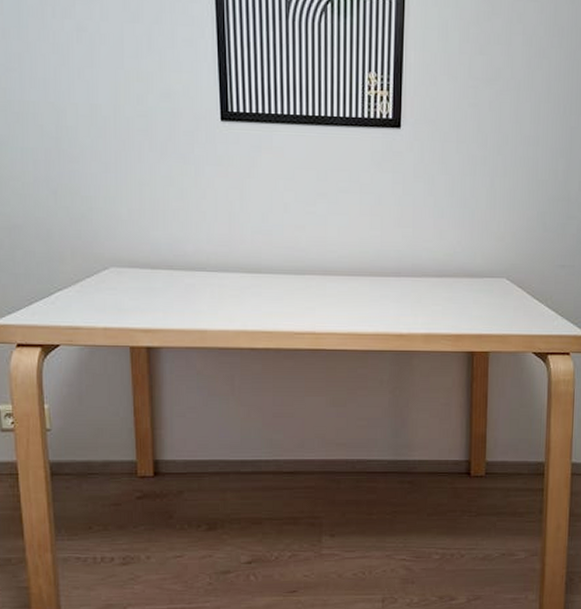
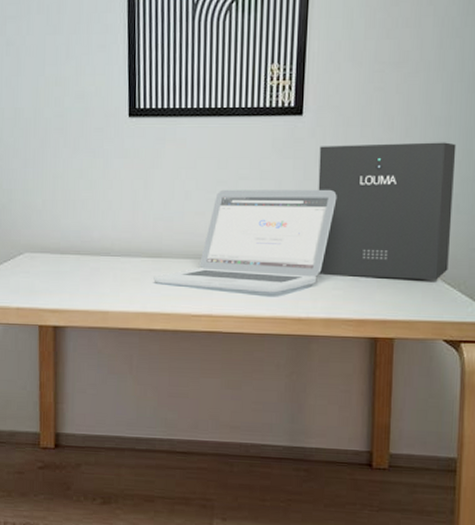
laptop: none [254,202,435,309] -> present [153,189,337,293]
speaker: none [417,160,544,295] -> present [317,142,456,280]

